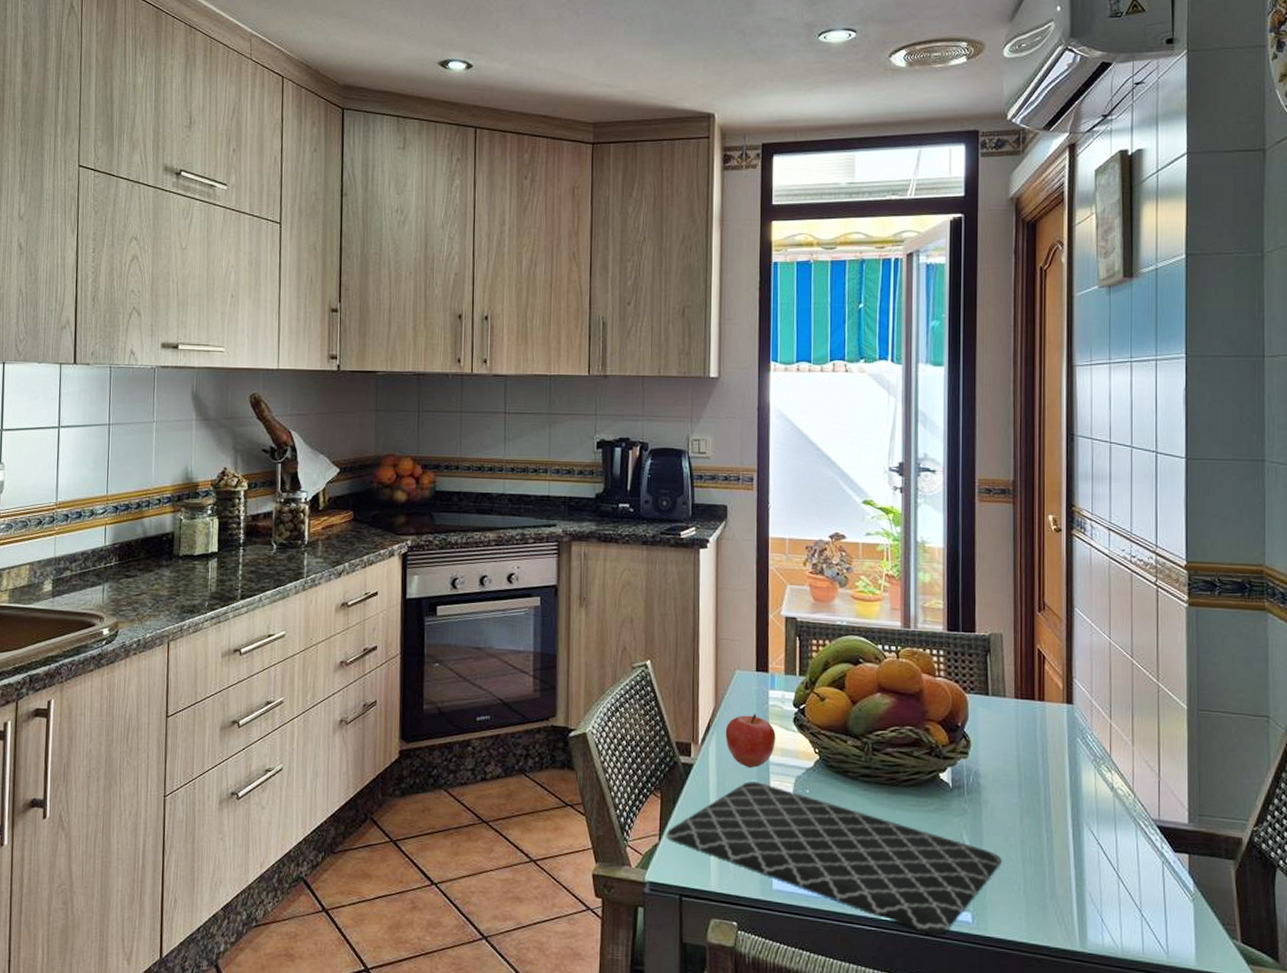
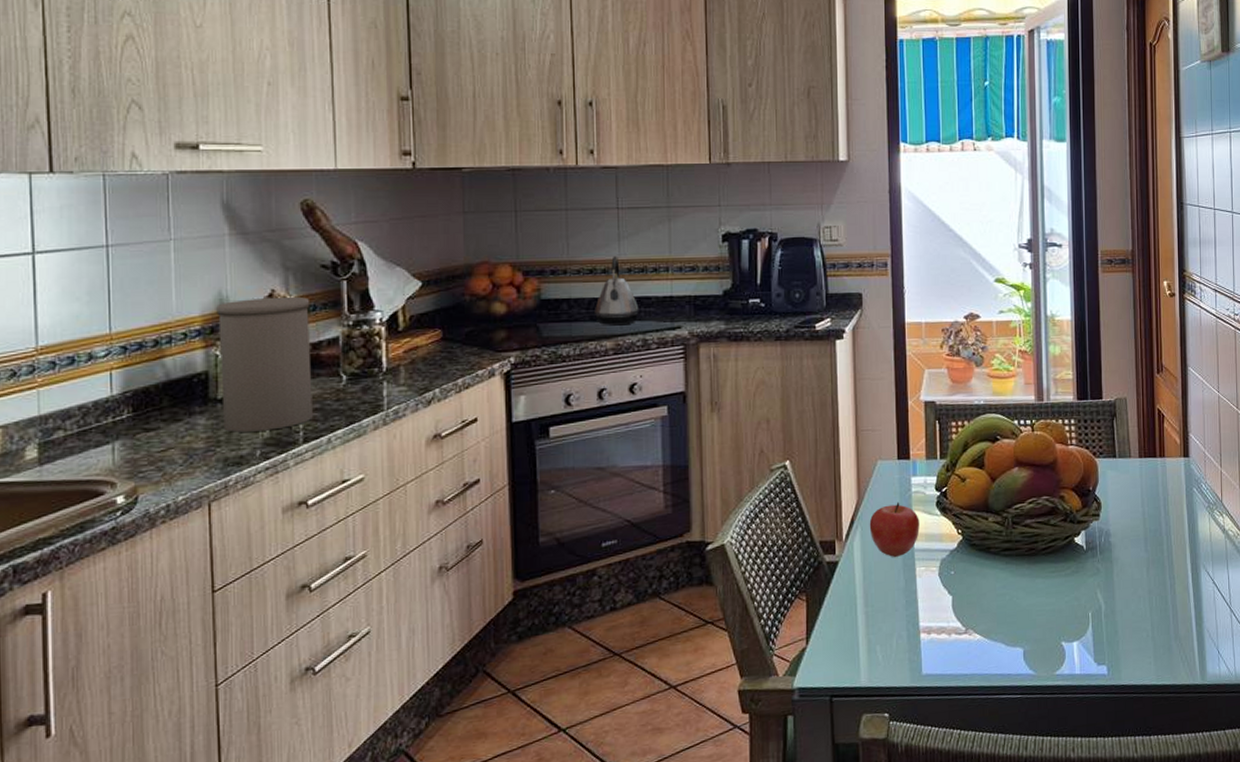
canister: none [182,474,253,586] -> present [216,296,313,433]
kettle: none [481,455,520,520] -> present [595,255,639,326]
placemat: present [667,781,1002,935] -> none [814,570,1132,692]

